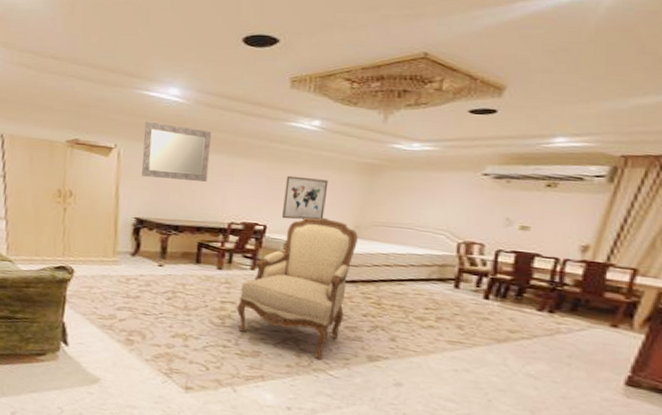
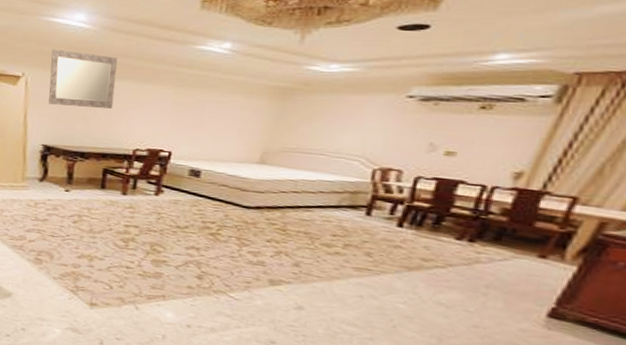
armchair: present [236,217,358,361] -> none [140,143,266,283]
wall art: present [282,175,329,220] -> none [188,101,237,146]

